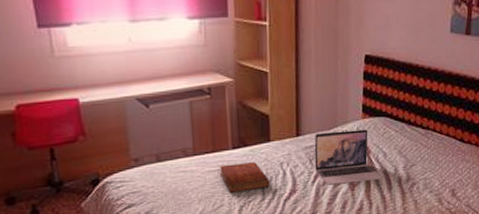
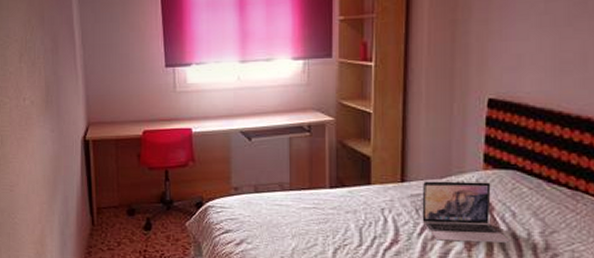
bible: present [220,162,270,193] -> none [316,203,368,234]

